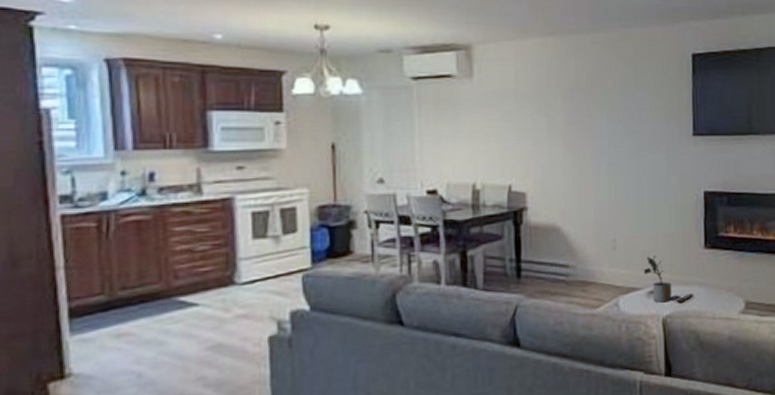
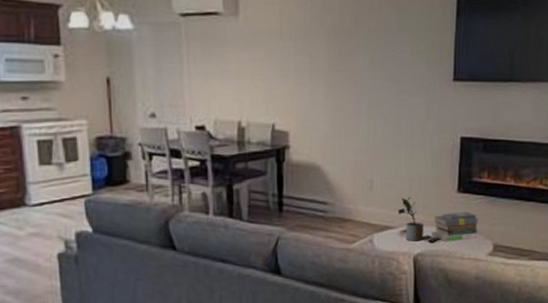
books: none [680,268,728,302] -> present [432,212,478,242]

